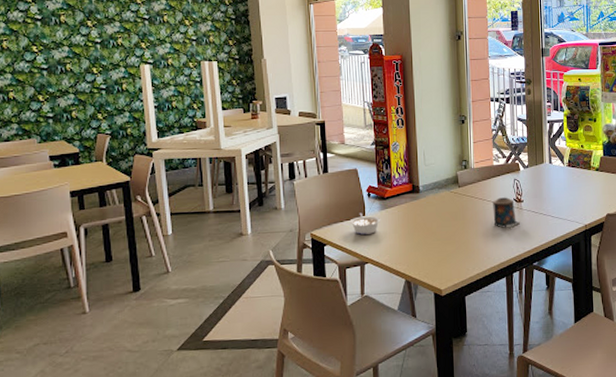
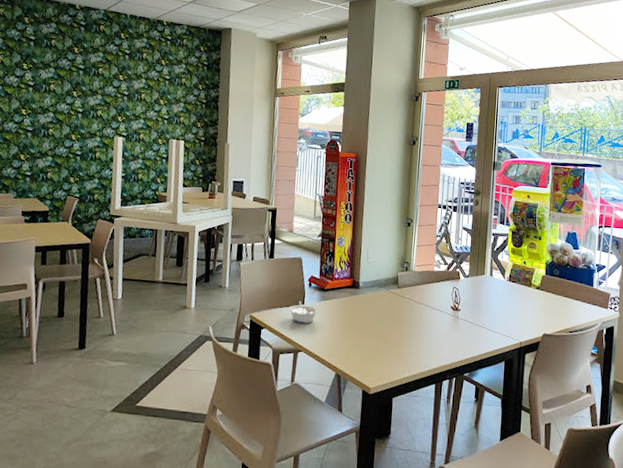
candle: present [493,197,521,228] -> none [428,303,456,335]

